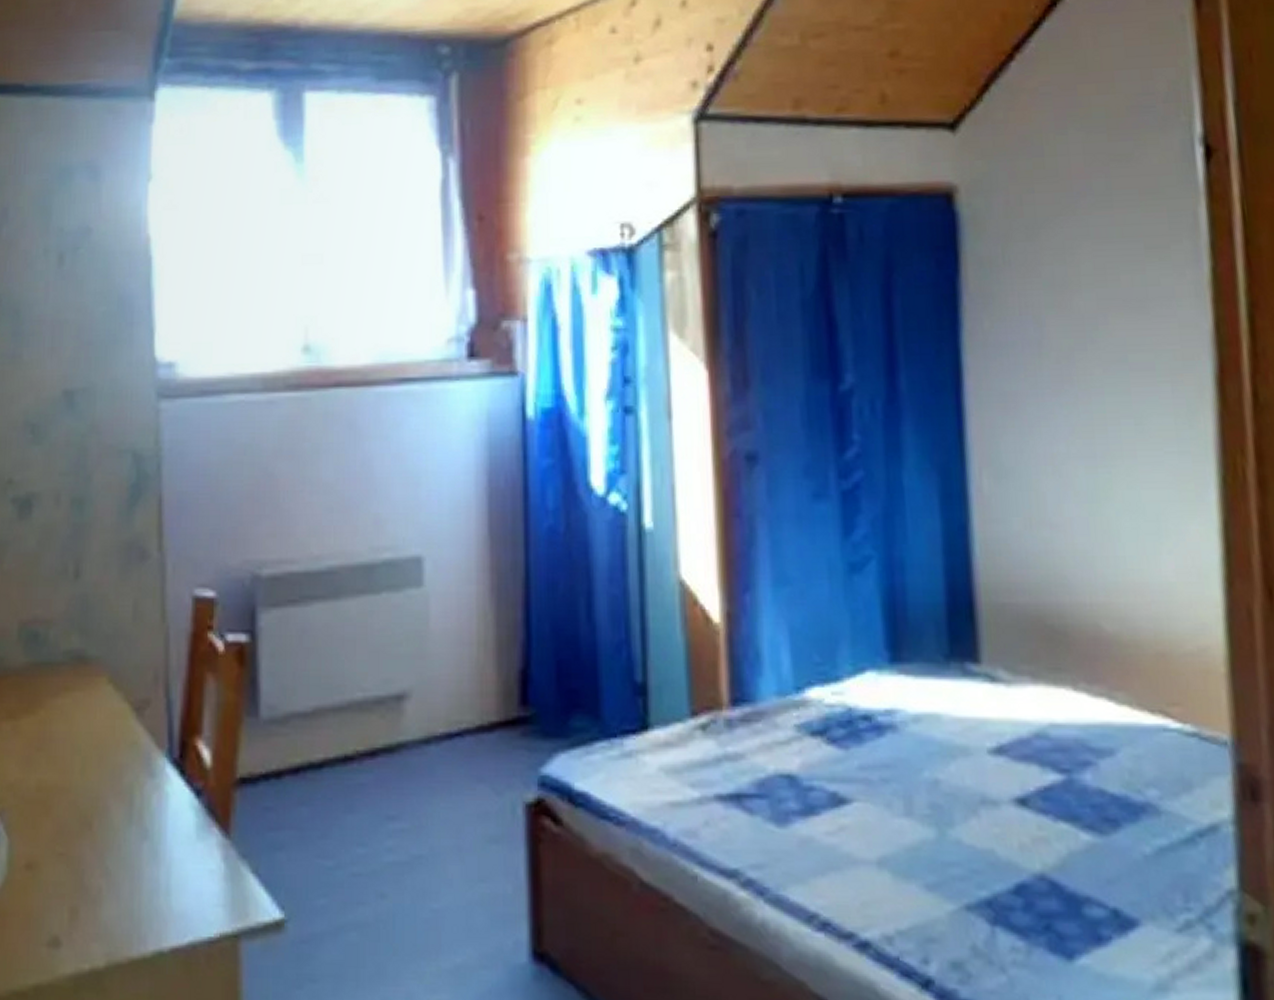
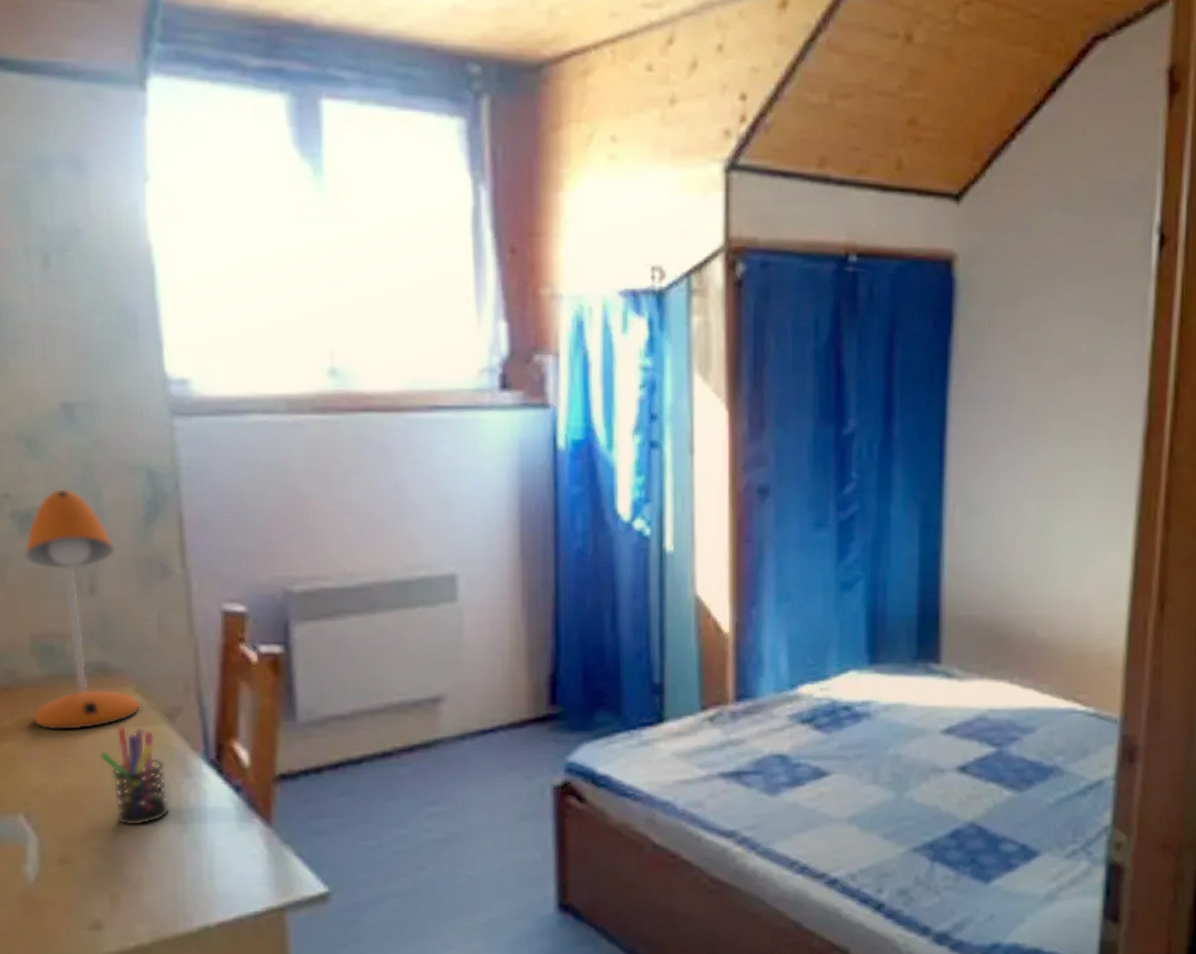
desk lamp: none [14,473,112,722] -> present [25,489,141,730]
pen holder: none [70,718,132,830] -> present [99,725,169,826]

